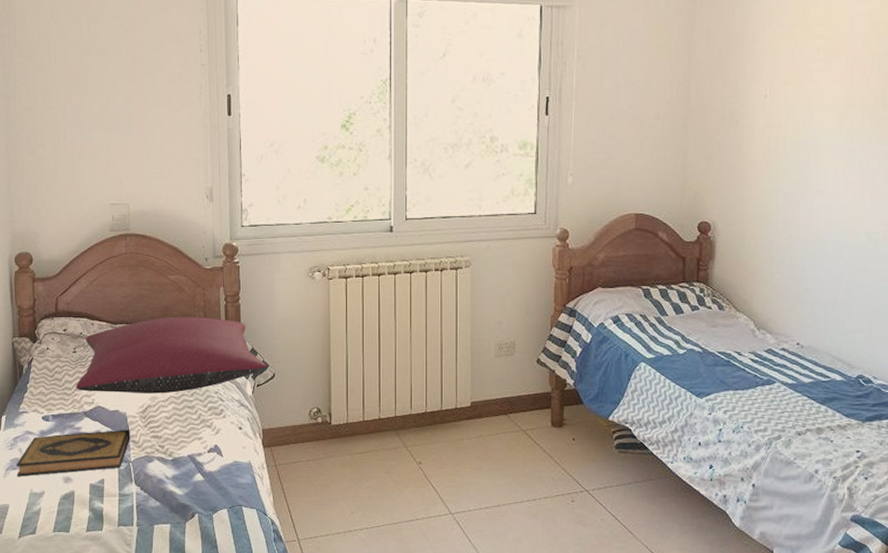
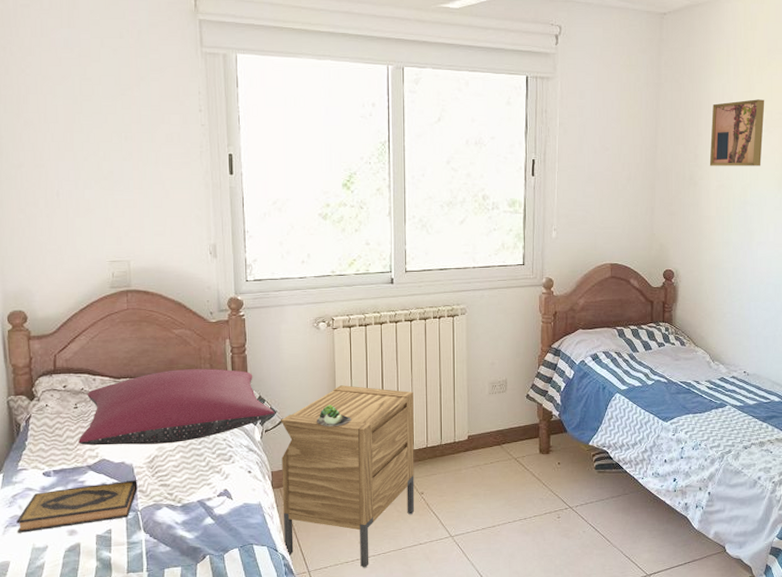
nightstand: none [273,340,412,542] -> present [281,385,415,569]
succulent plant: none [310,360,346,385] -> present [317,405,351,427]
wall art: none [754,24,823,102] -> present [709,99,765,166]

